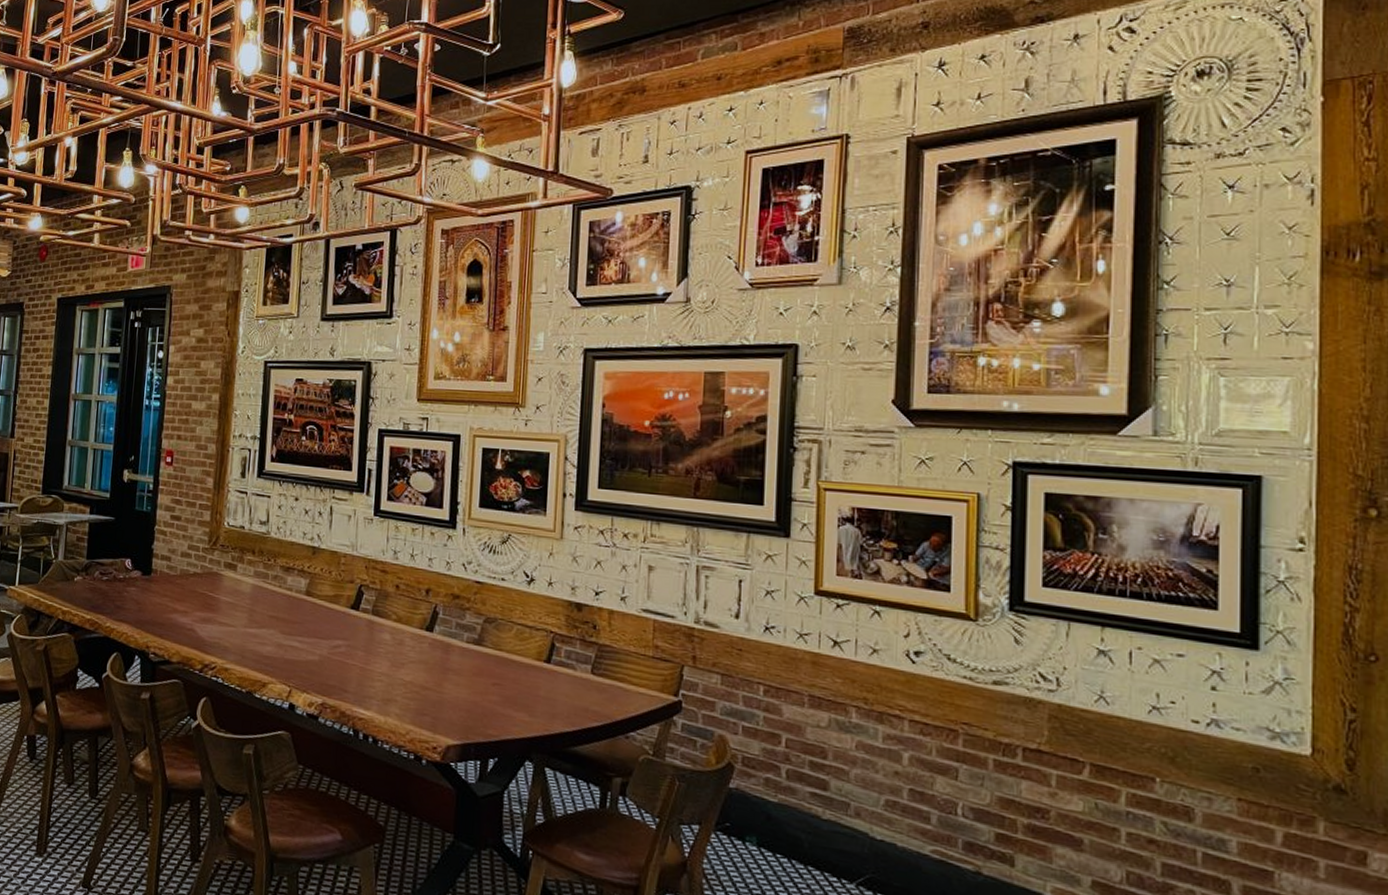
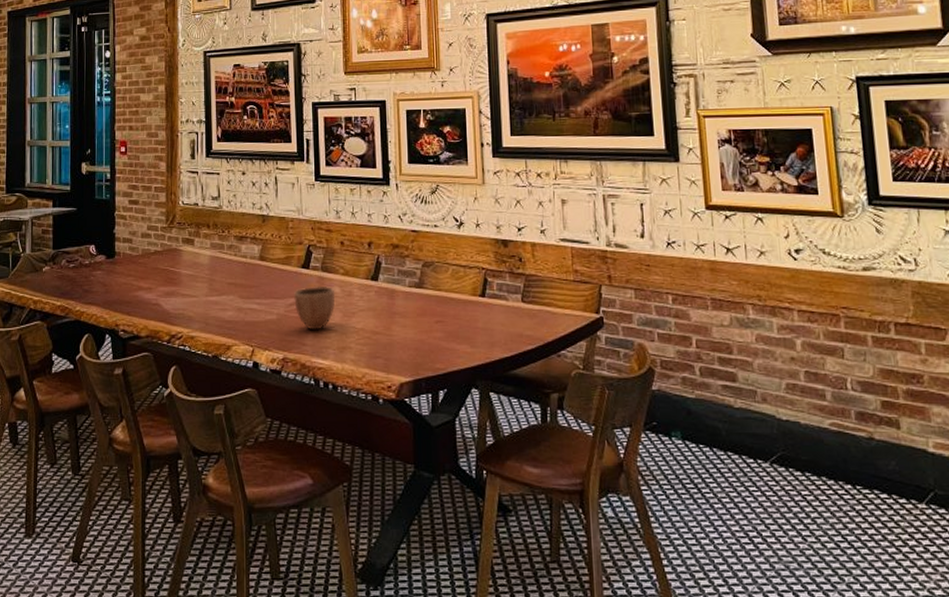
decorative bowl: none [339,629,385,678] -> present [294,285,336,331]

